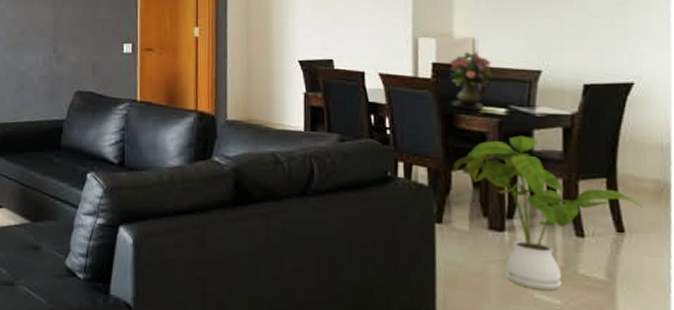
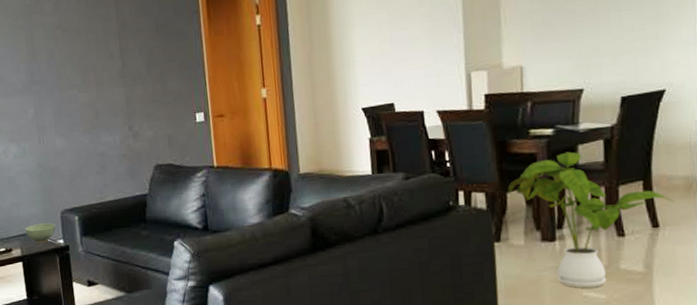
bouquet: present [448,50,492,111] -> none [499,77,539,135]

